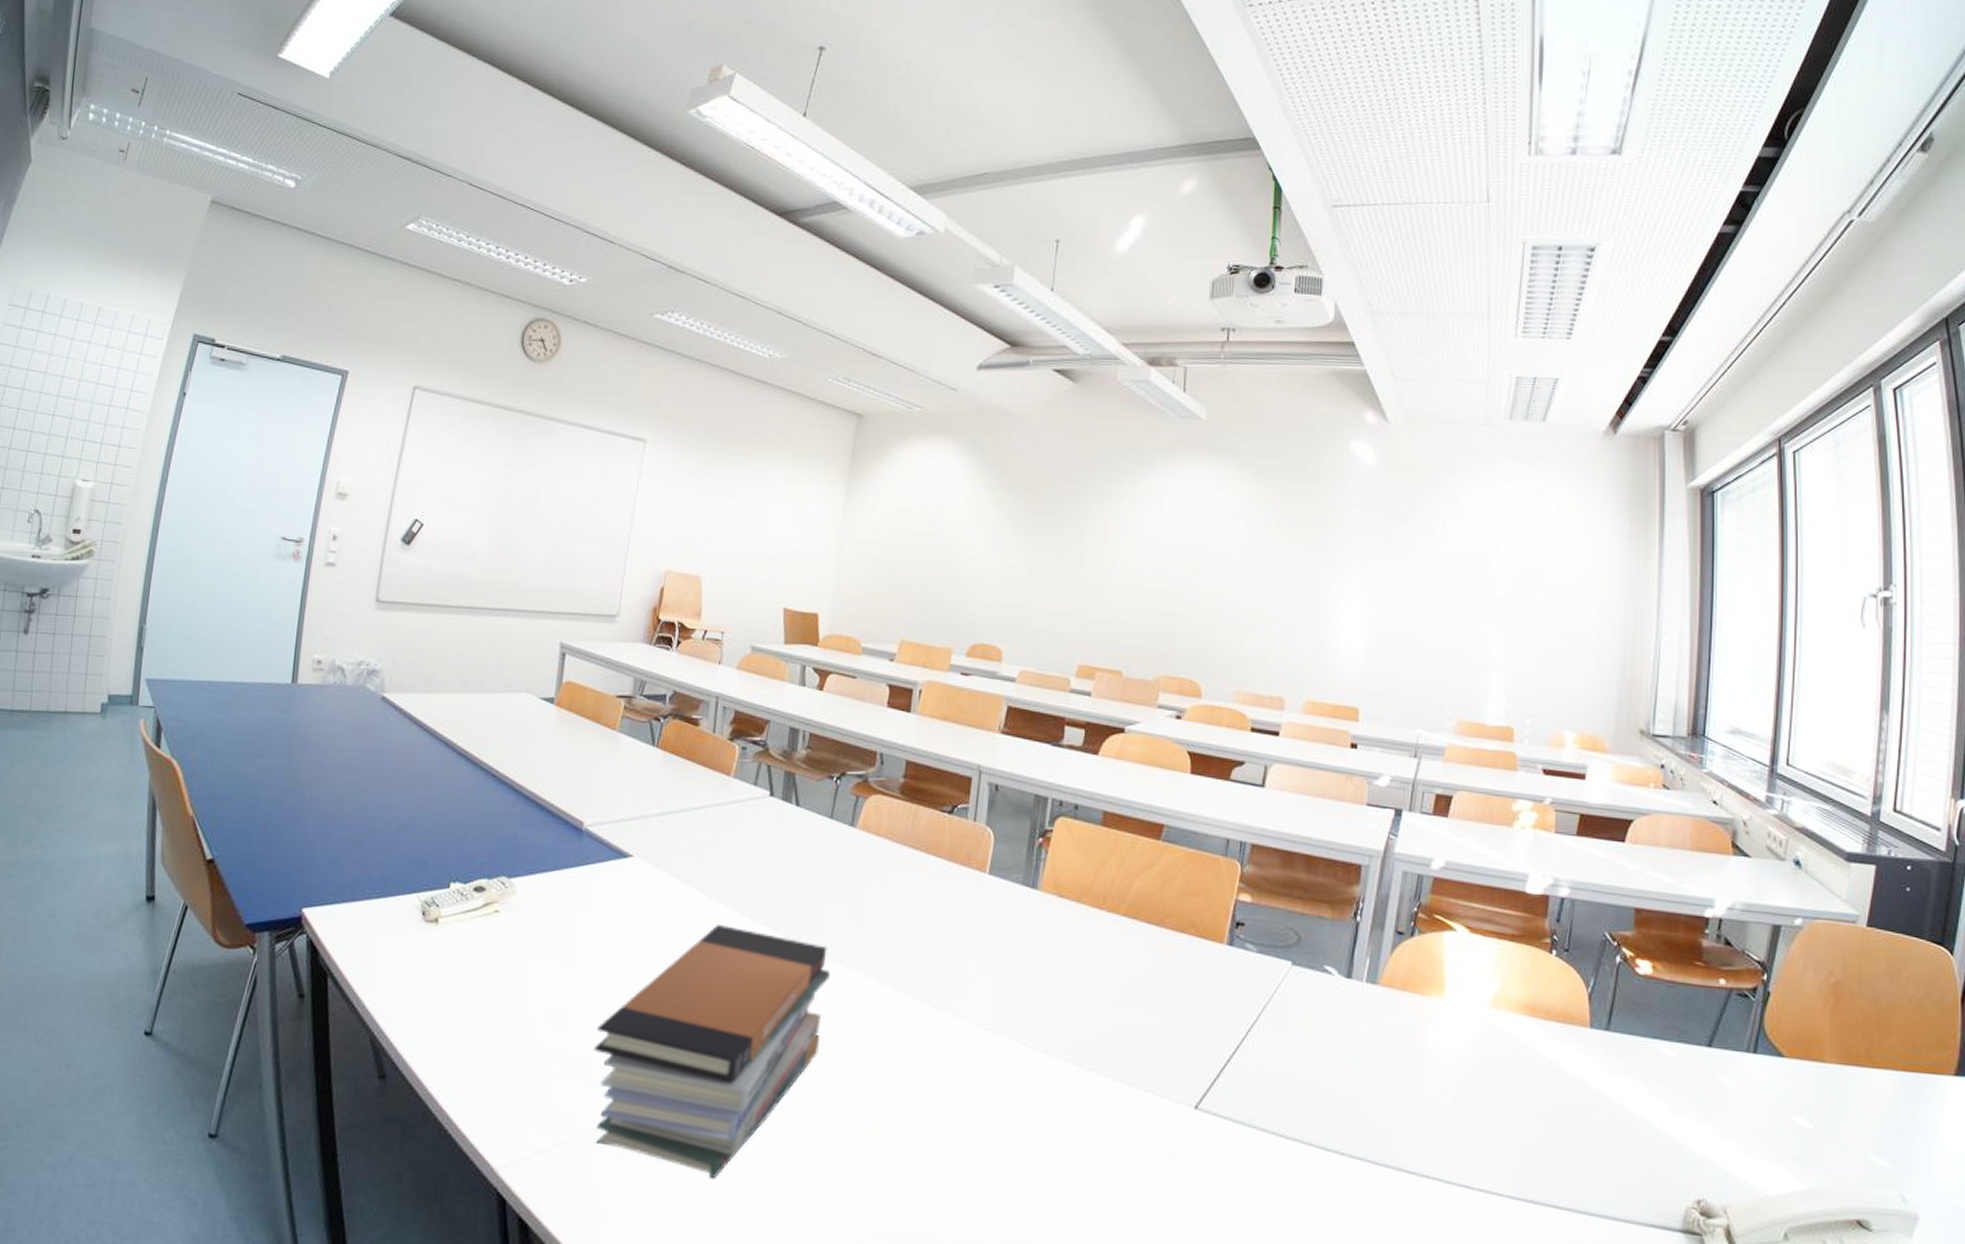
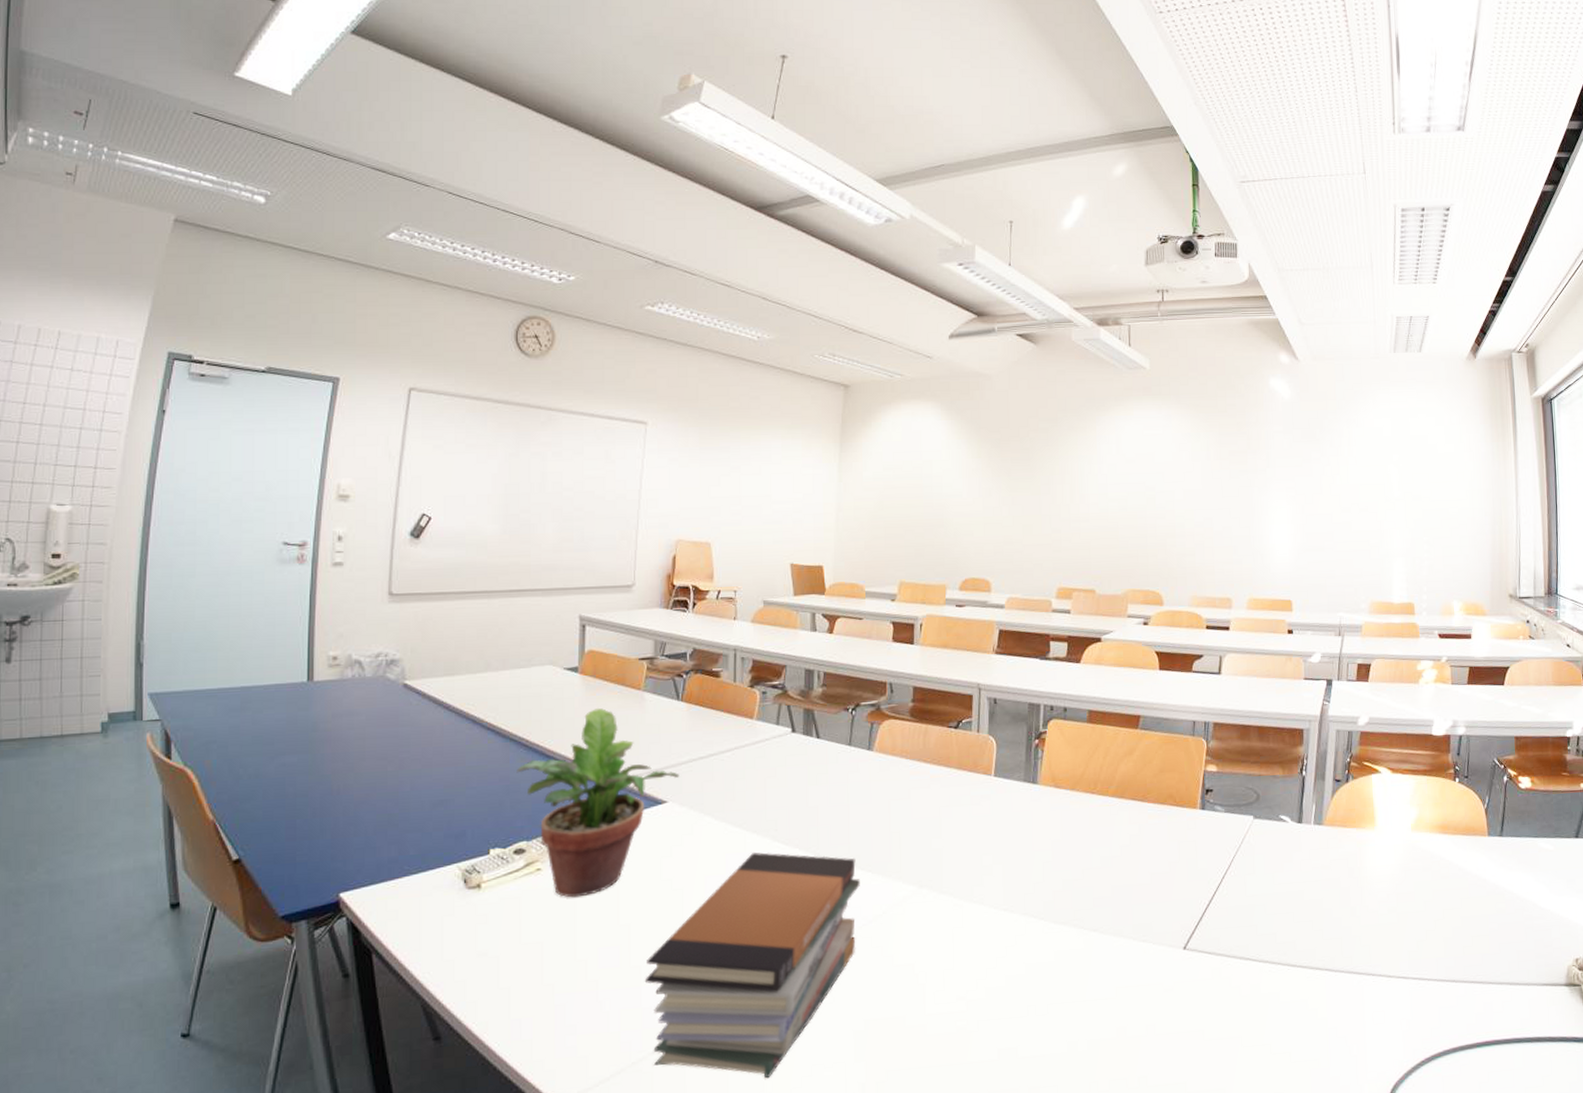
potted plant: none [484,744,648,947] -> present [517,707,680,898]

